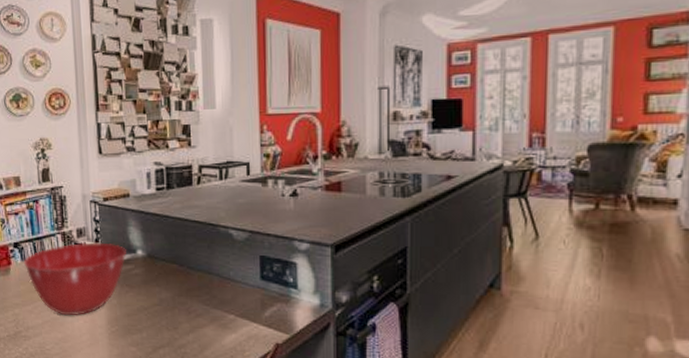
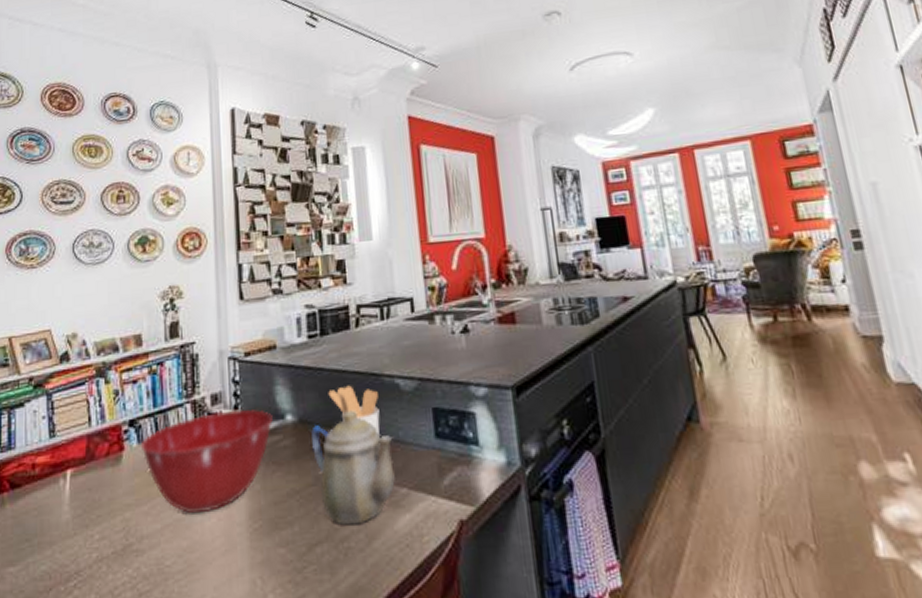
teapot: none [158,252,225,337] -> present [311,410,396,526]
utensil holder: none [172,231,215,274] -> present [328,385,381,436]

